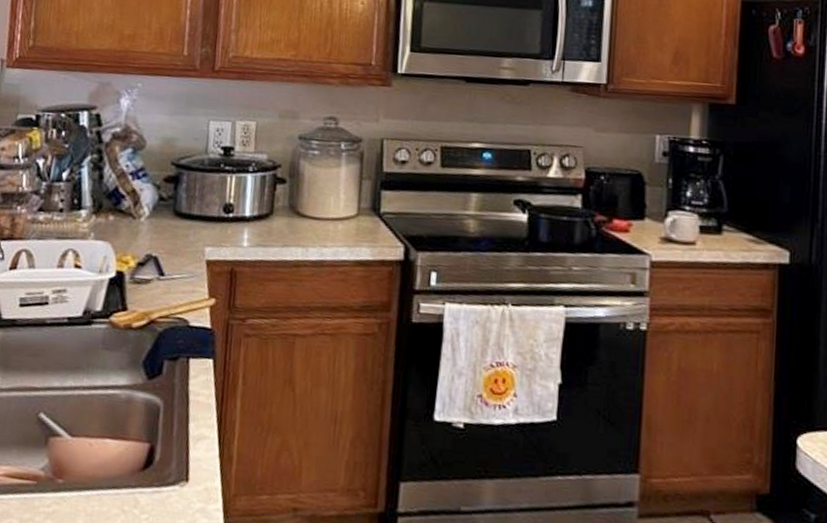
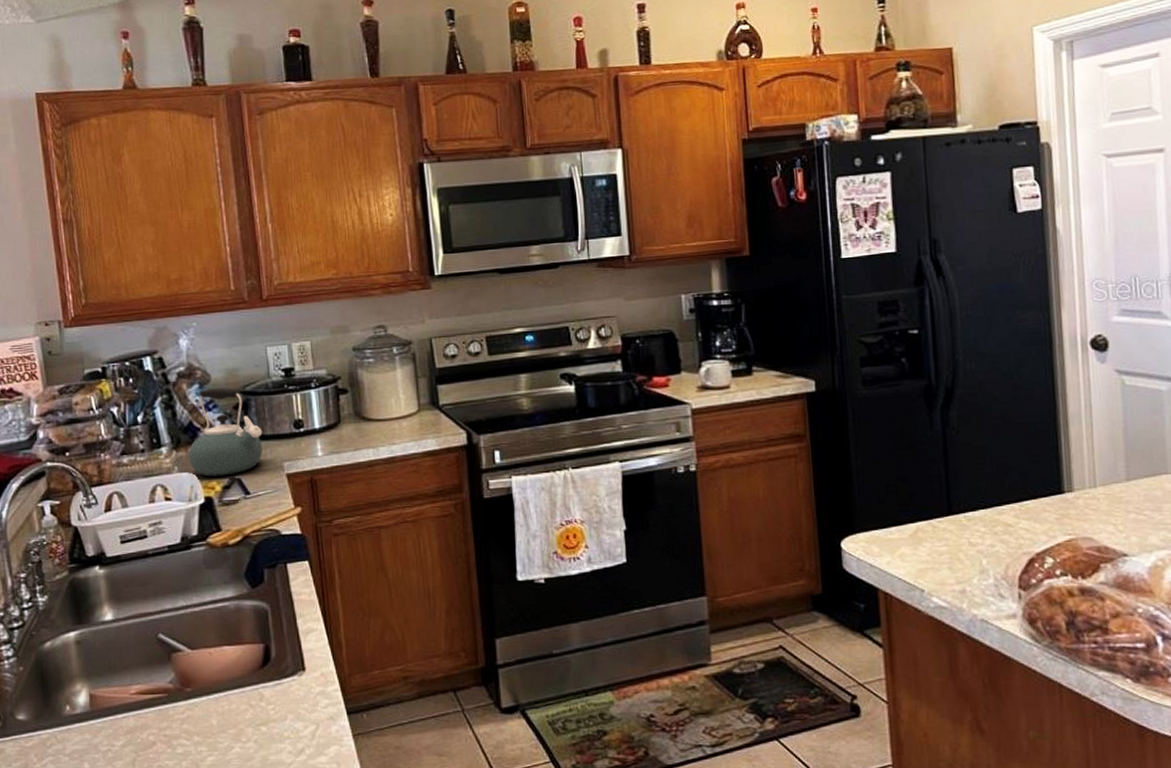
kettle: none [107,155,190,252] -> present [188,388,263,477]

